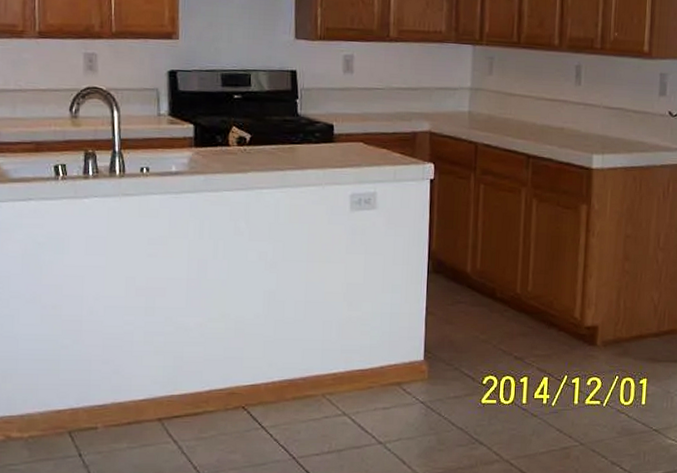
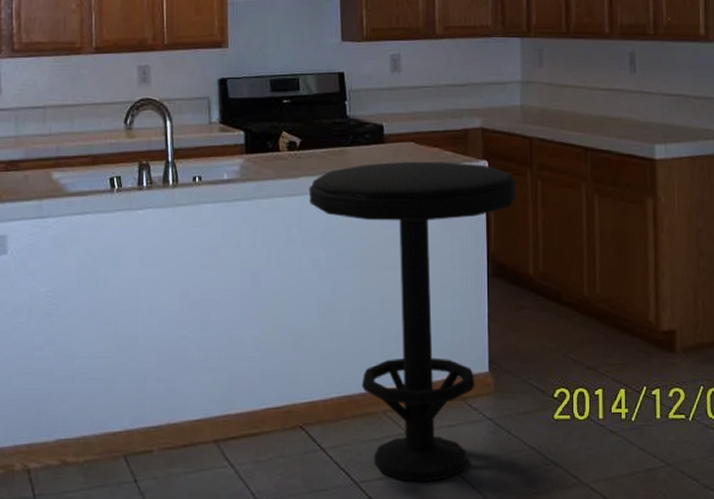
bar stool: none [257,161,460,457] -> present [309,161,517,482]

